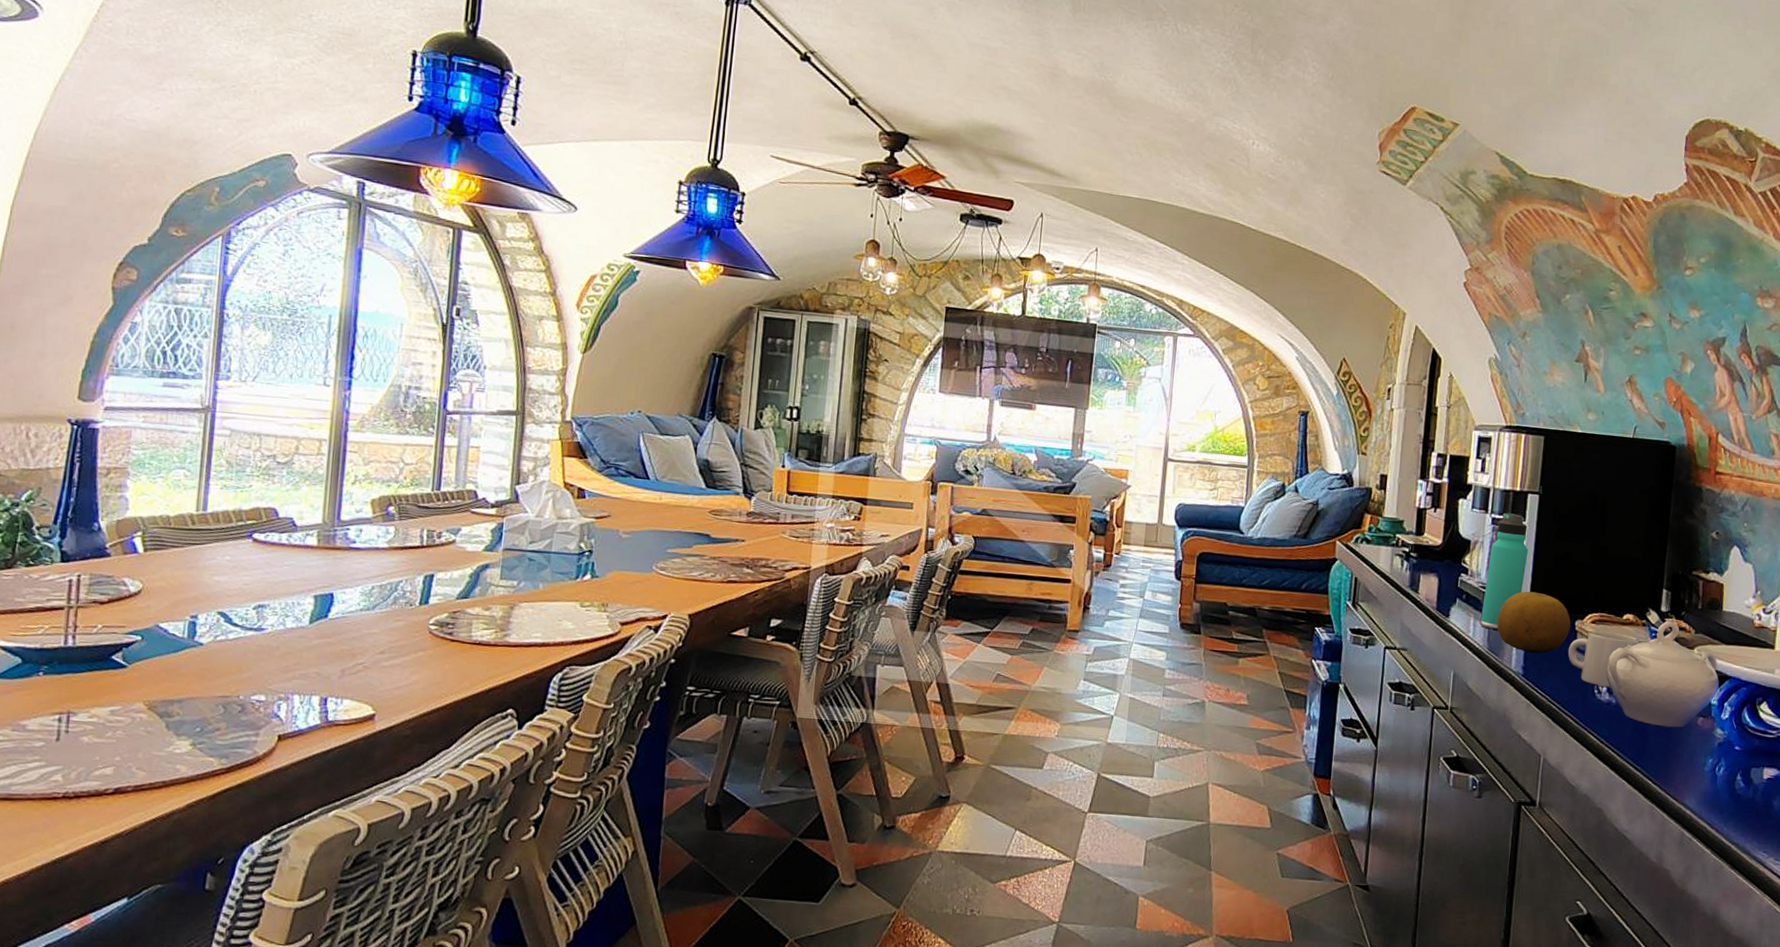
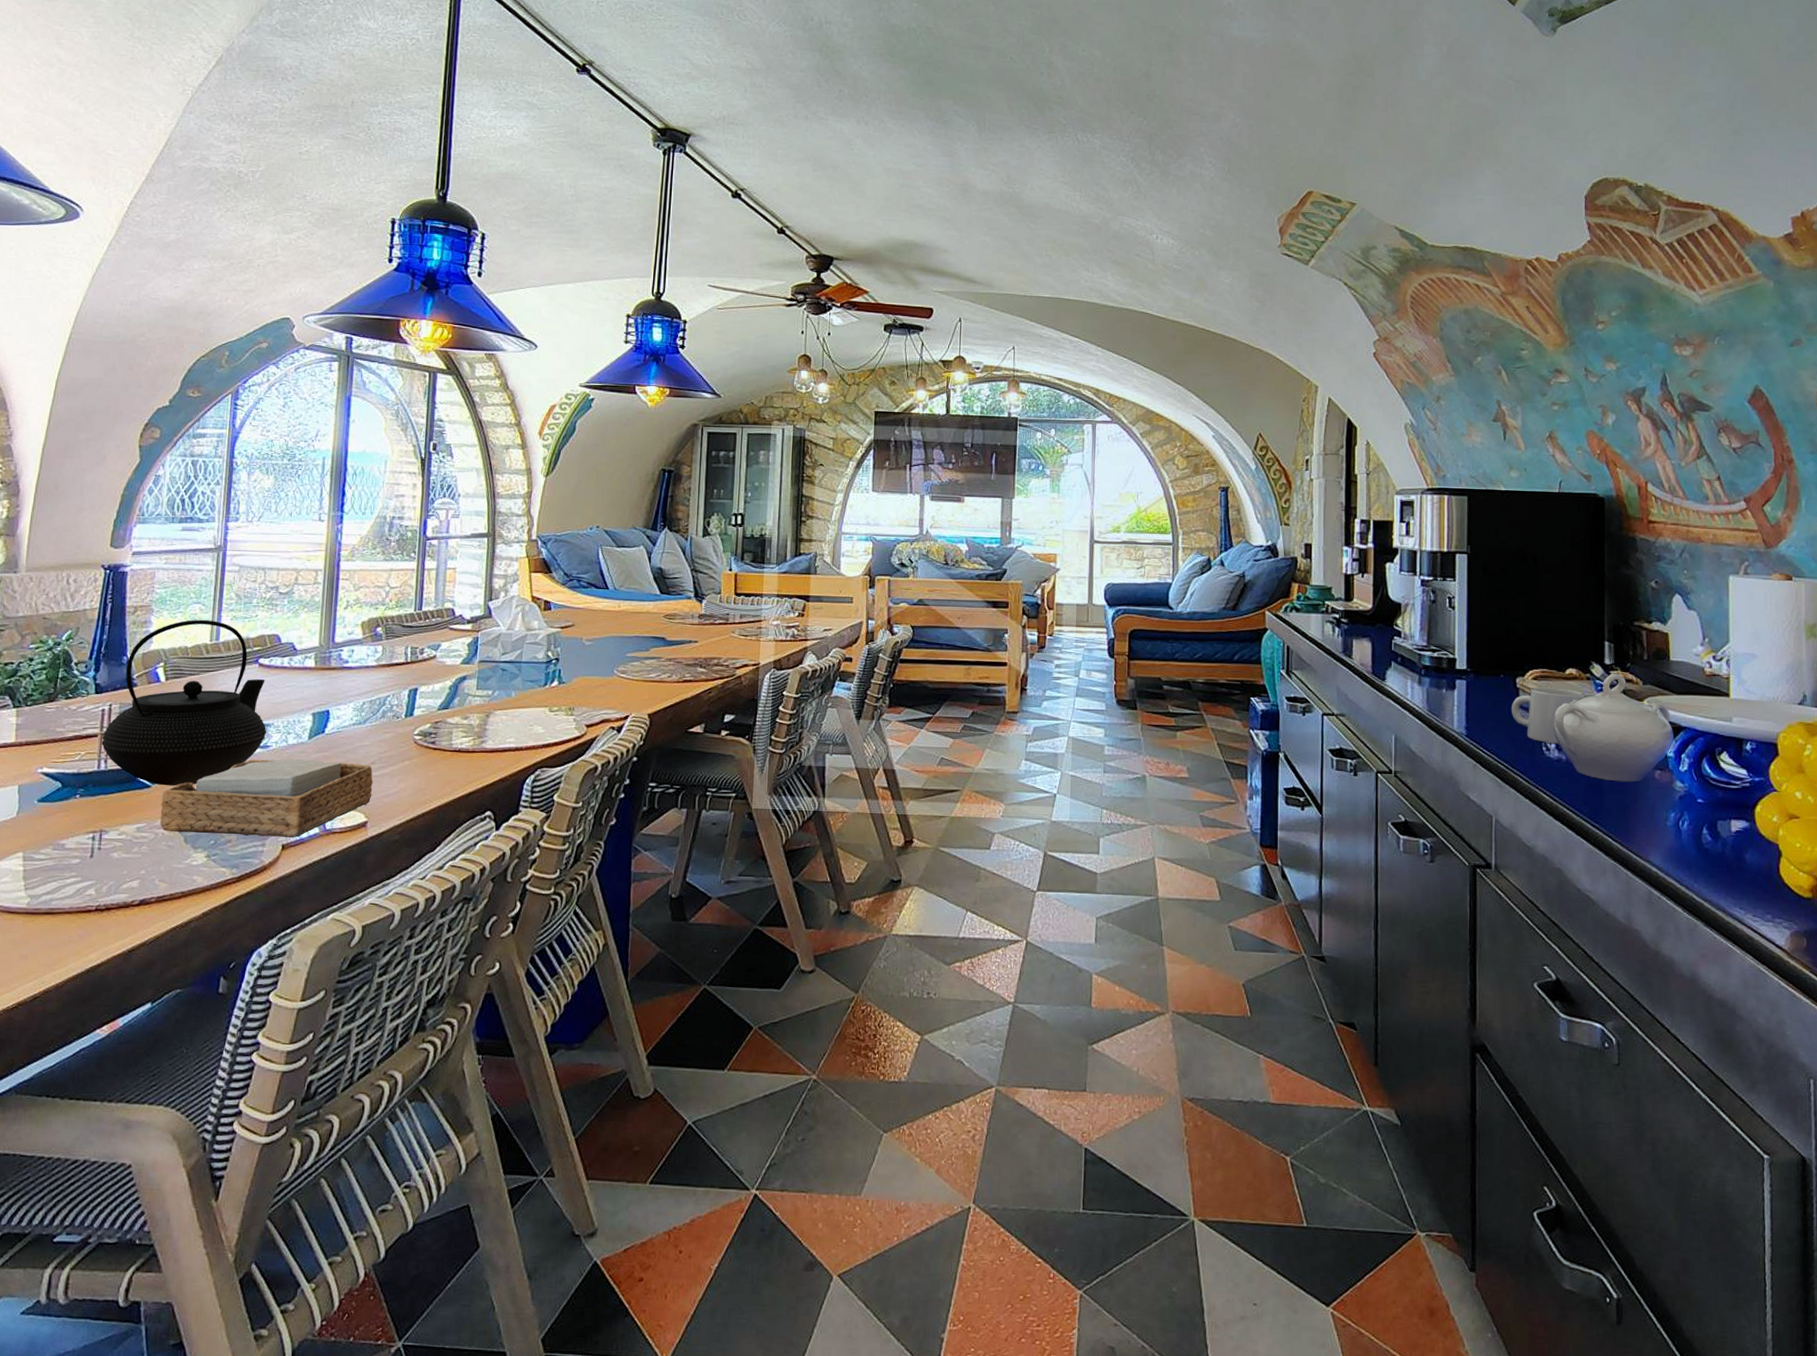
teapot: none [69,486,262,668] -> present [101,619,267,786]
napkin holder: none [138,642,383,729] -> present [160,759,373,838]
thermos bottle: present [1480,512,1529,630] -> none [1418,574,1461,691]
fruit: present [1497,591,1571,654] -> none [1435,651,1511,713]

